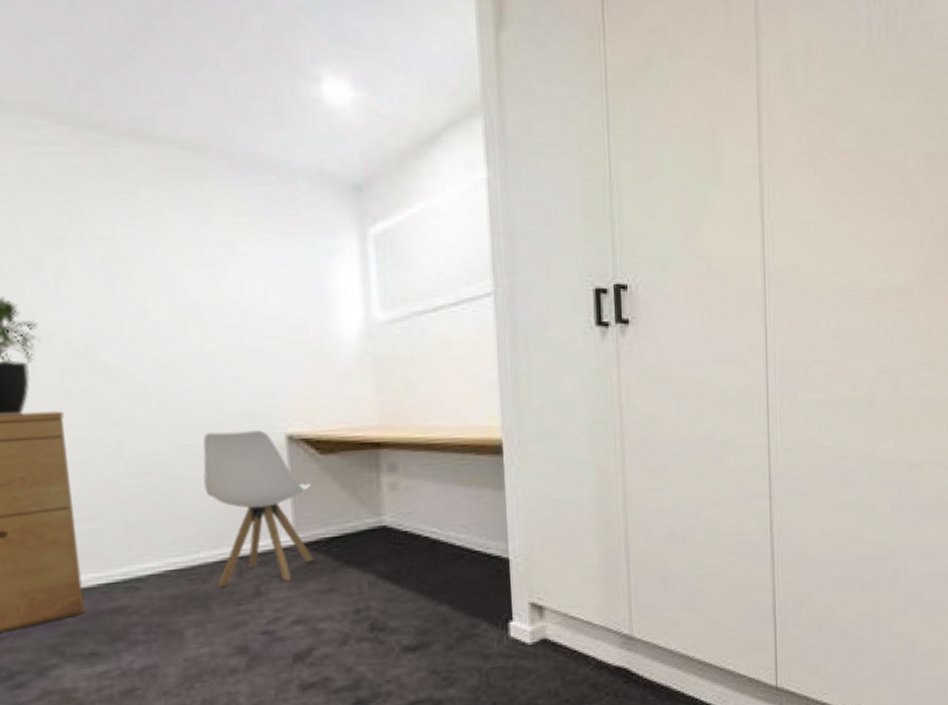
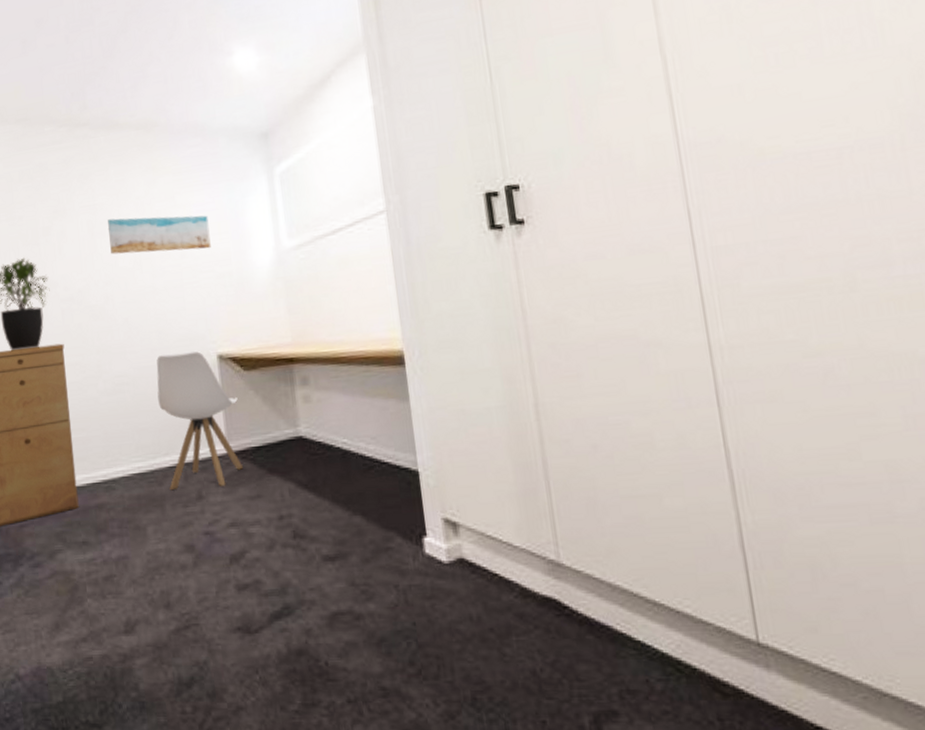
wall art: none [134,258,283,312] -> present [107,215,211,255]

